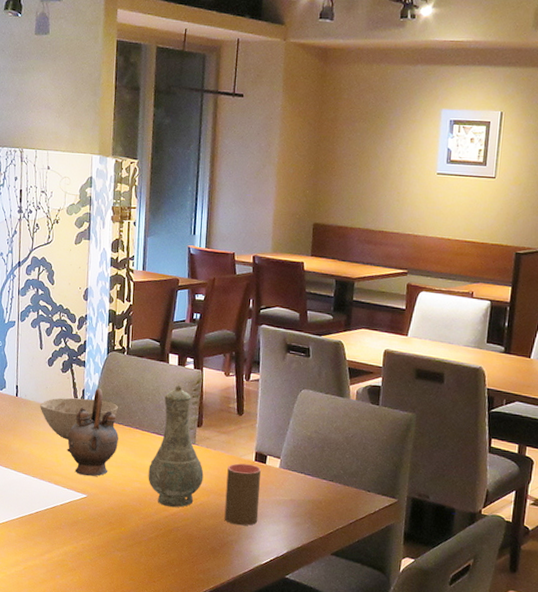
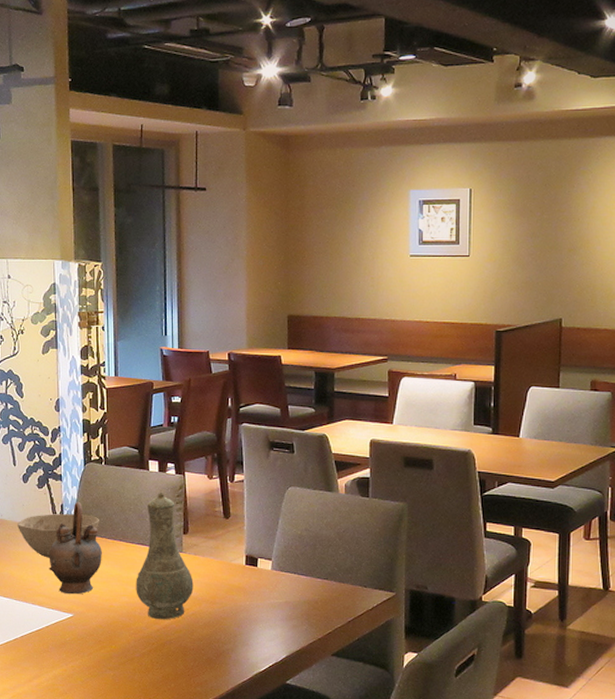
cup: present [224,463,261,526] -> none [218,568,253,633]

